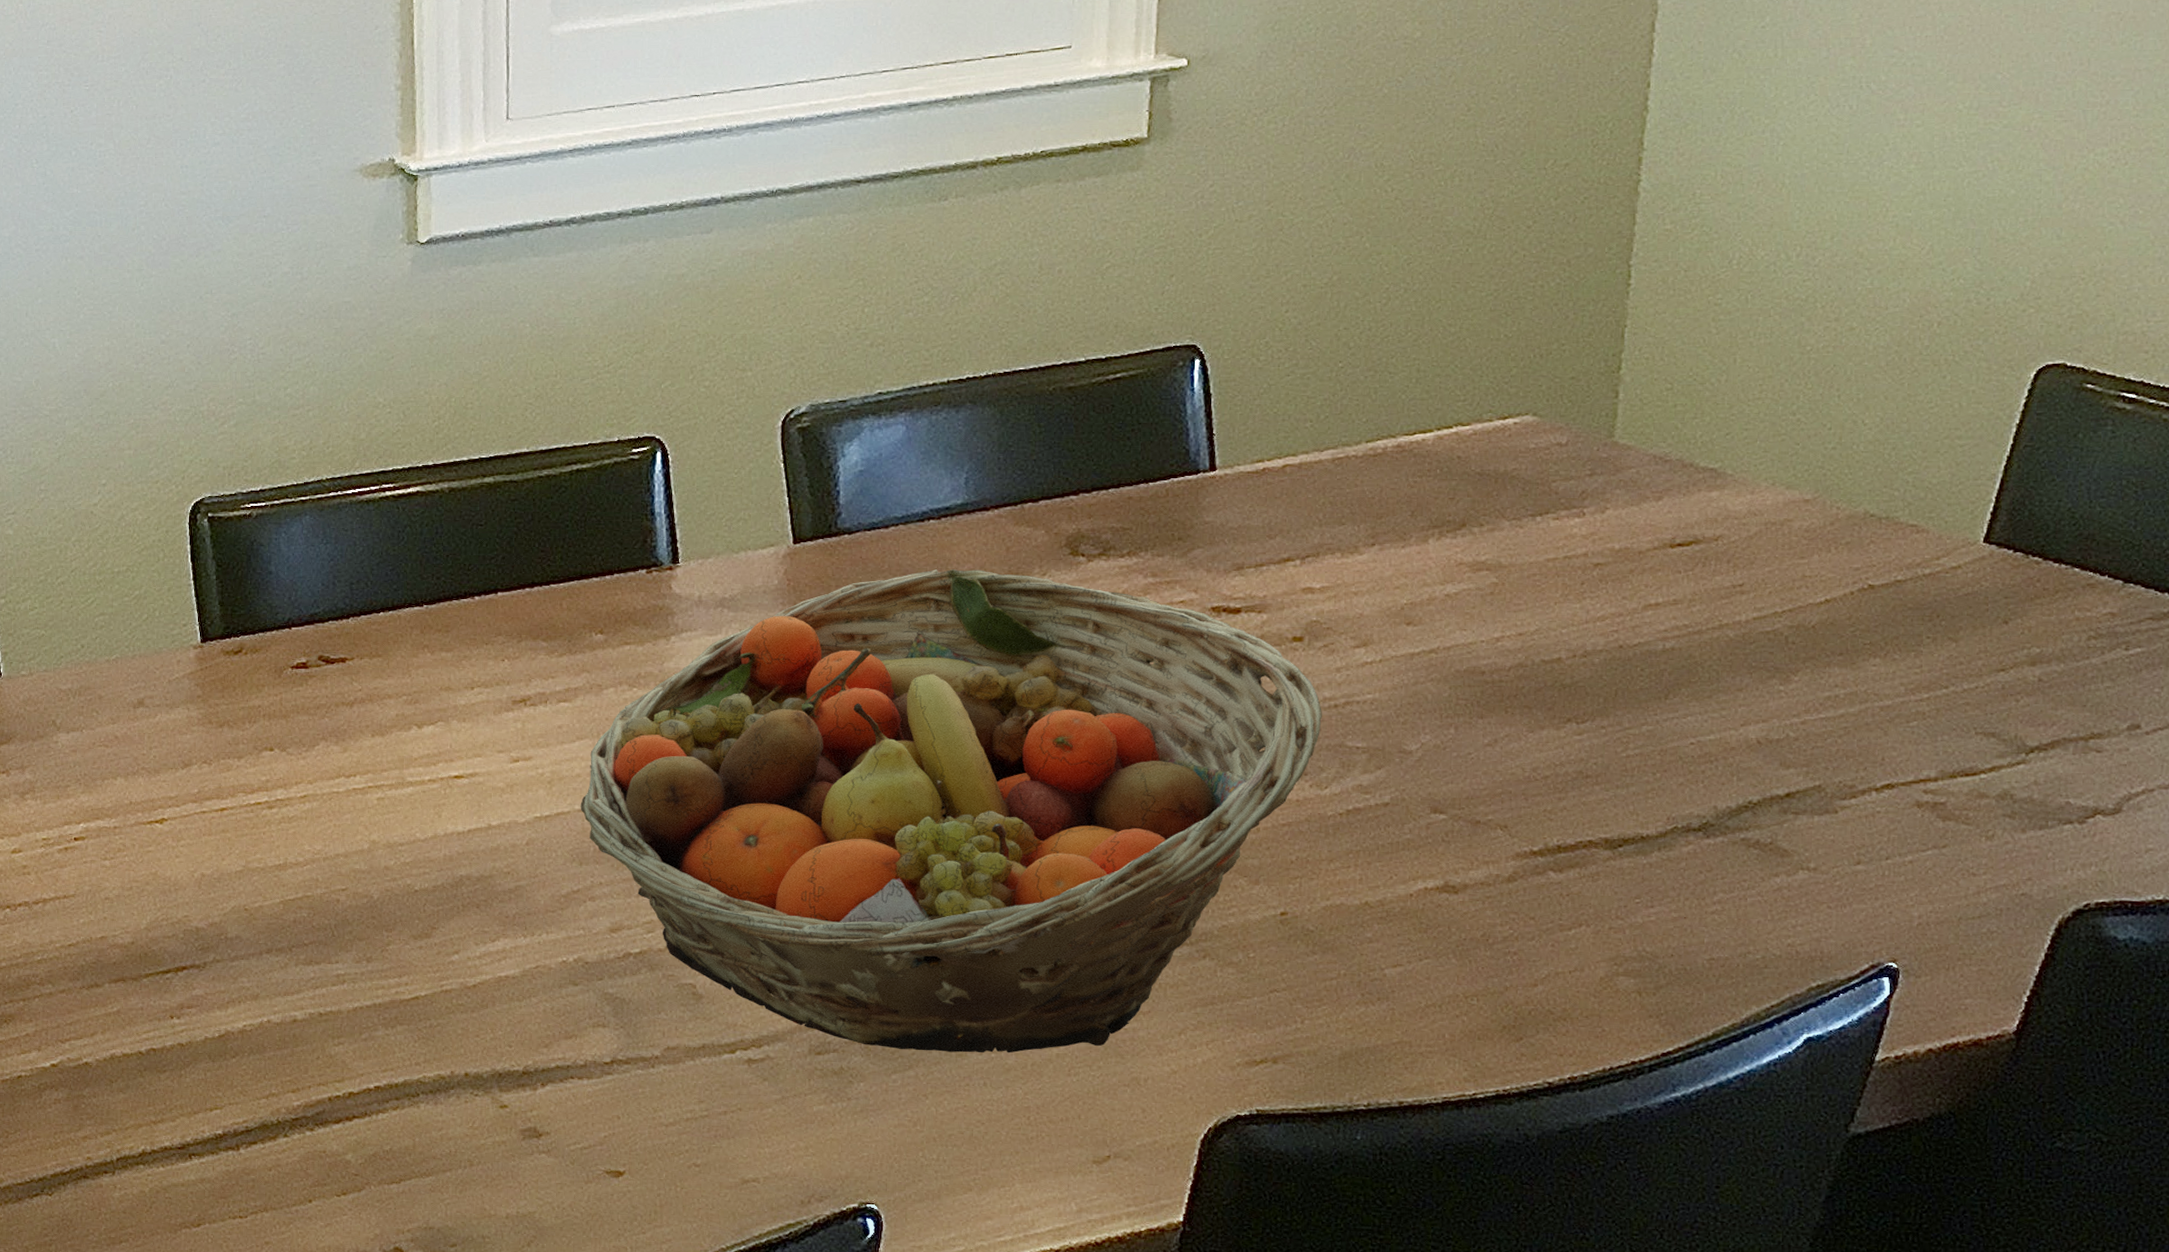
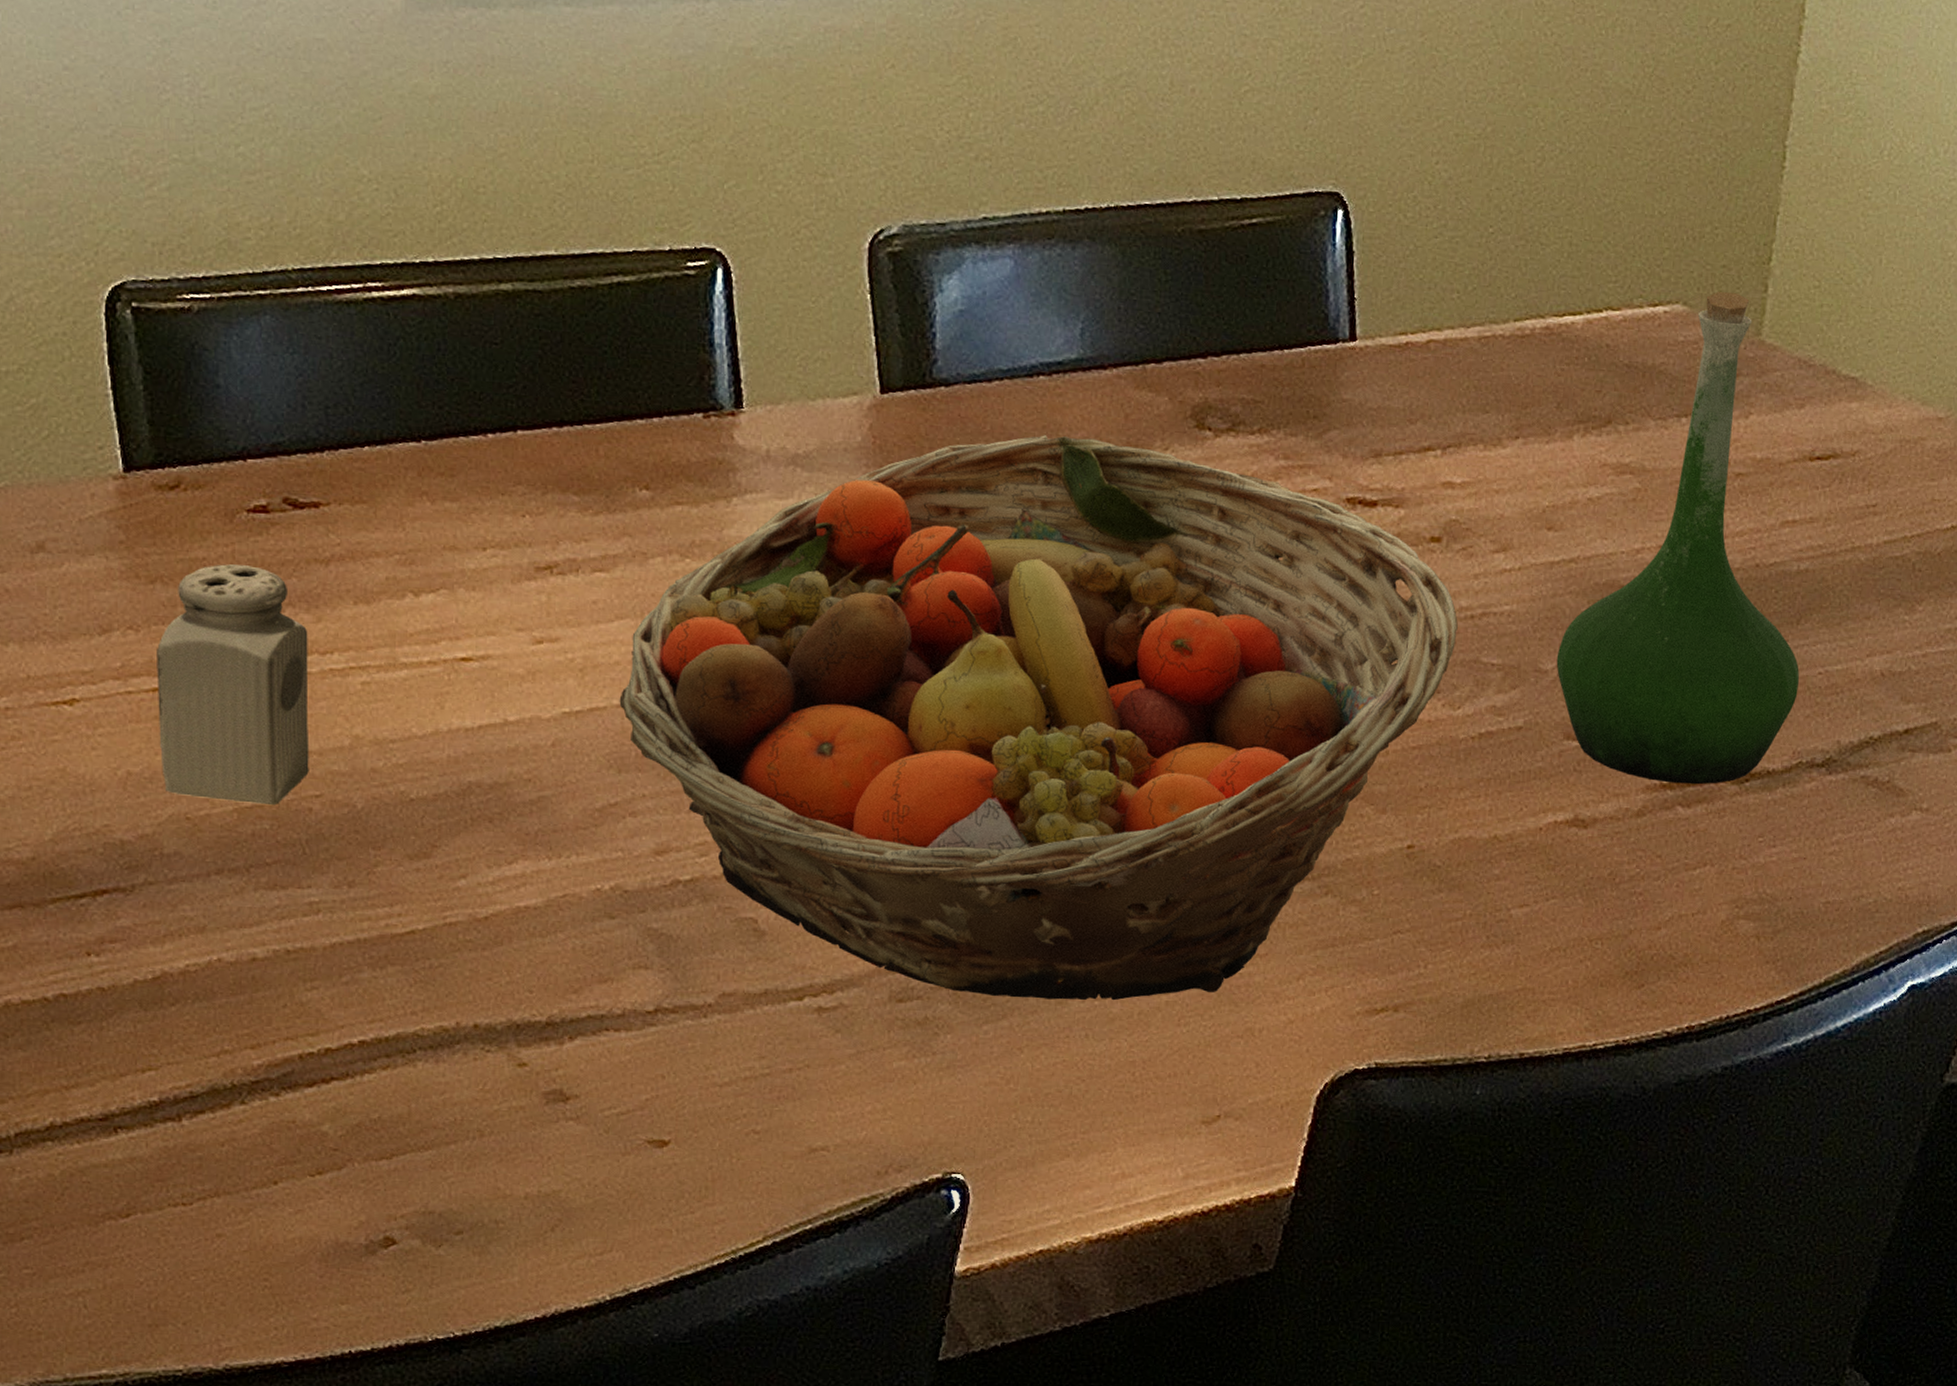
salt shaker: none [224,710,338,898] -> present [157,564,310,806]
vase: none [1420,401,1671,851] -> present [1556,292,1800,785]

